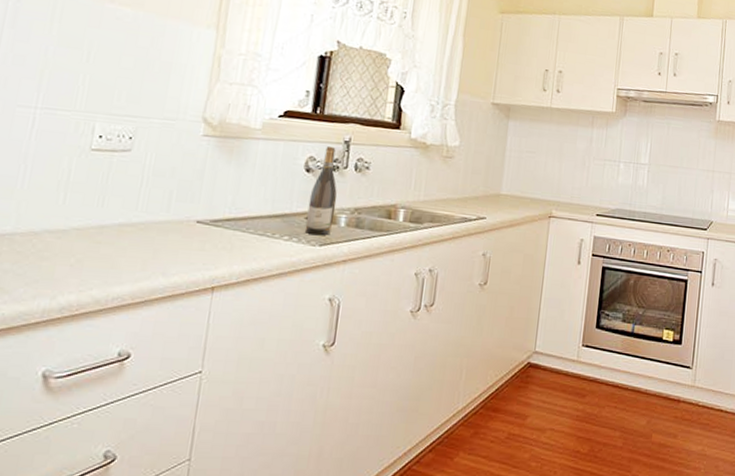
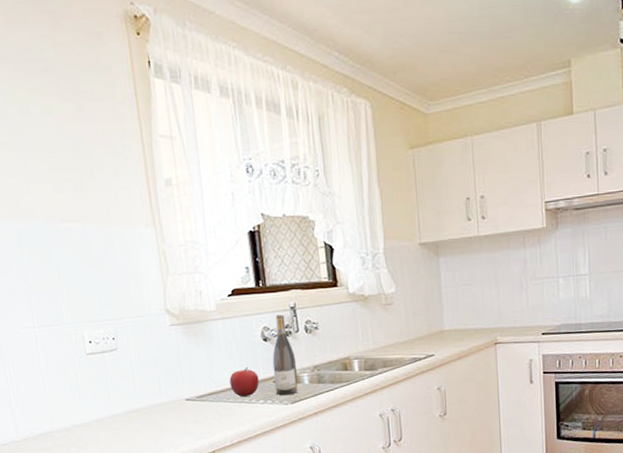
fruit: none [254,197,290,231] -> present [229,367,259,398]

